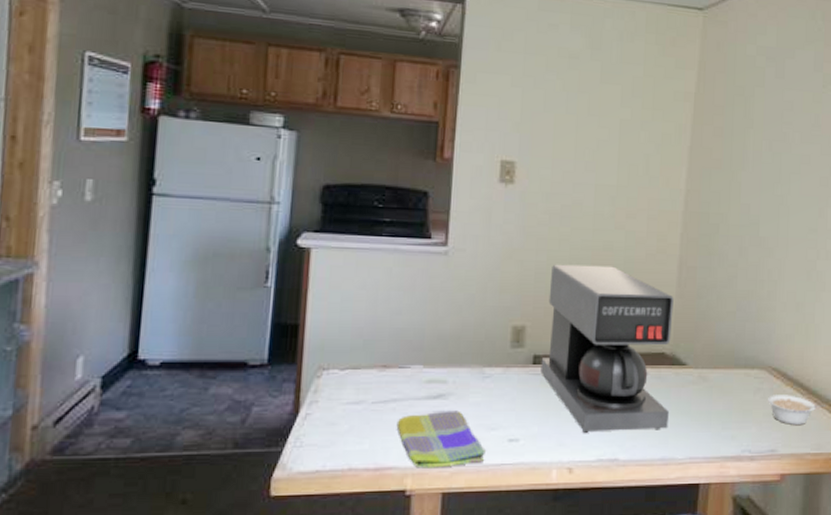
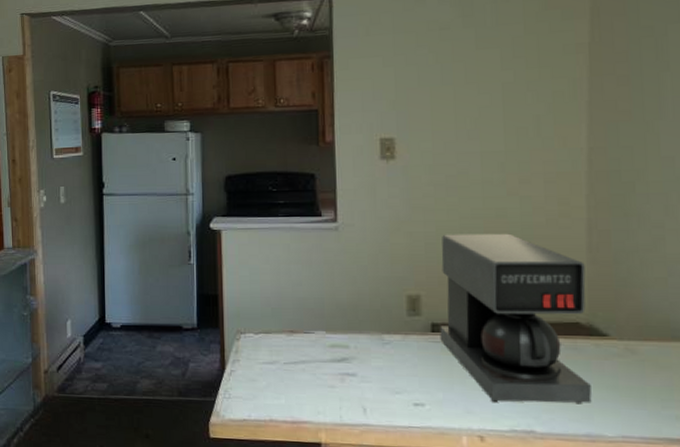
dish towel: present [396,410,486,468] -> none [307,373,392,426]

